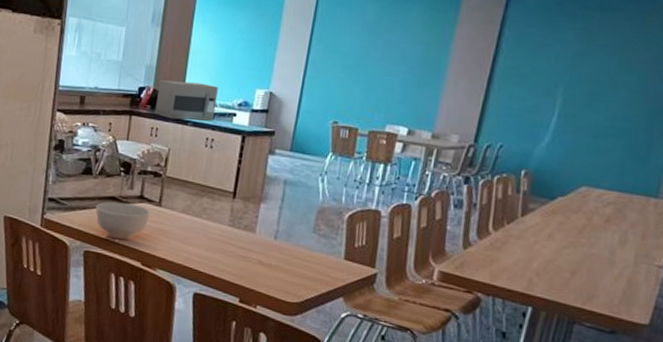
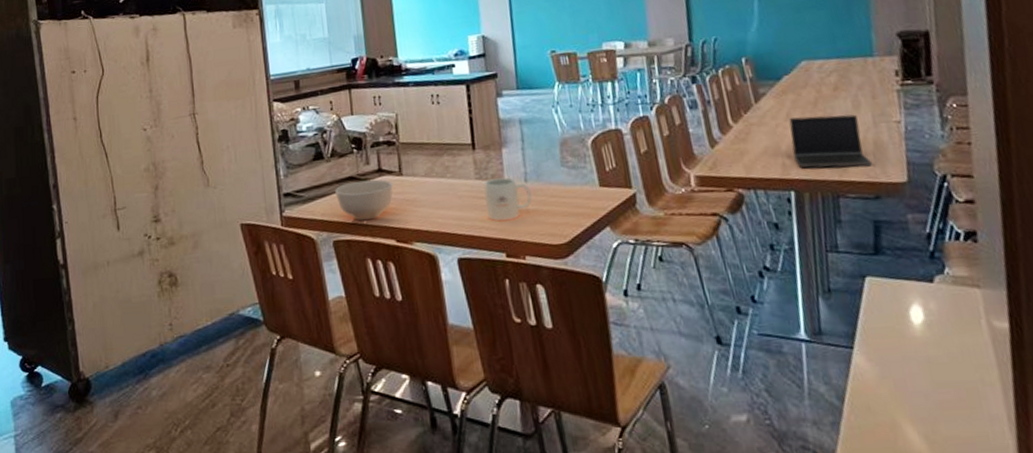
microwave: present [154,80,218,121] -> none [370,41,434,84]
mug: none [231,229,278,271] -> present [484,177,532,222]
laptop computer: none [542,239,620,302] -> present [788,114,872,168]

